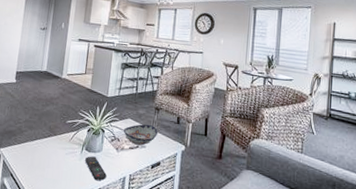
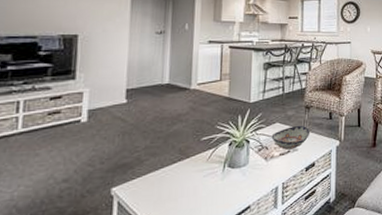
remote control: present [85,156,107,181] -> none [229,172,256,199]

